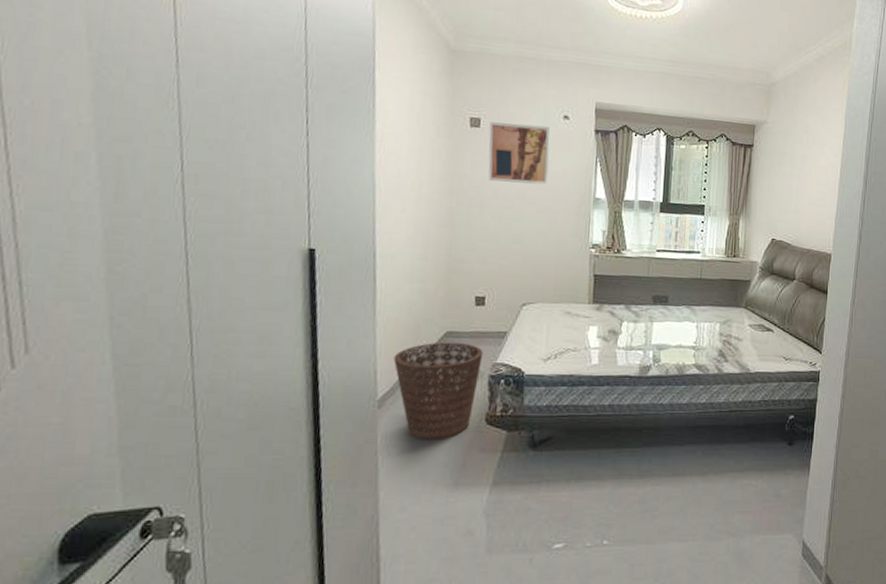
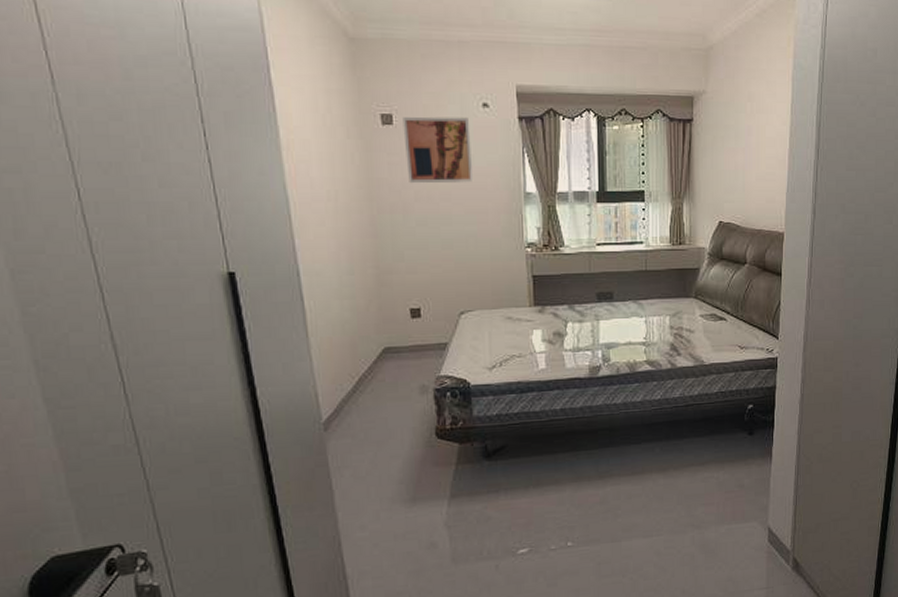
basket: present [393,342,483,441] -> none [333,358,425,459]

